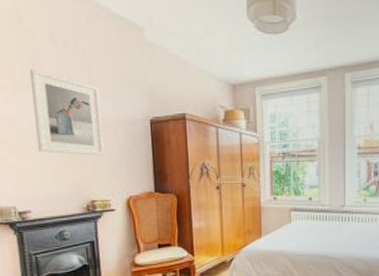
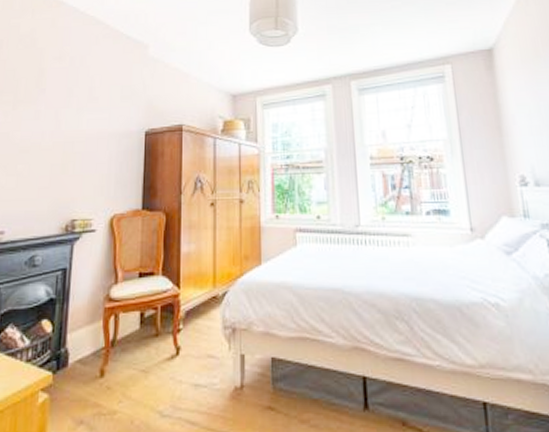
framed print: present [29,68,105,156] -> none [26,85,97,170]

